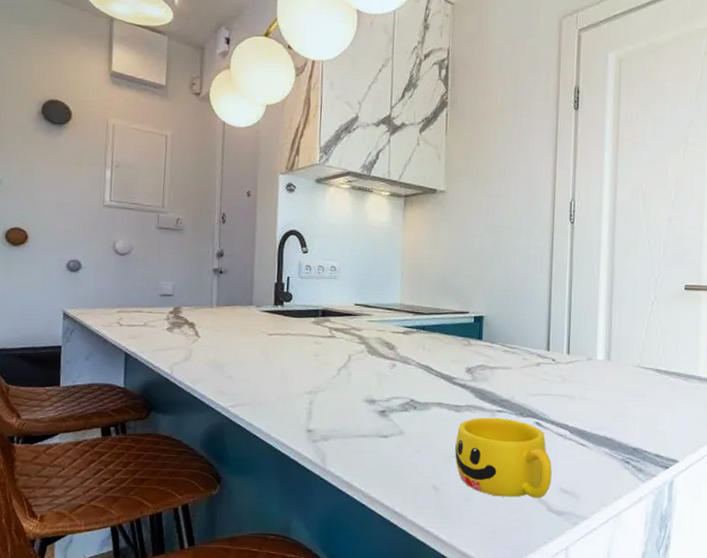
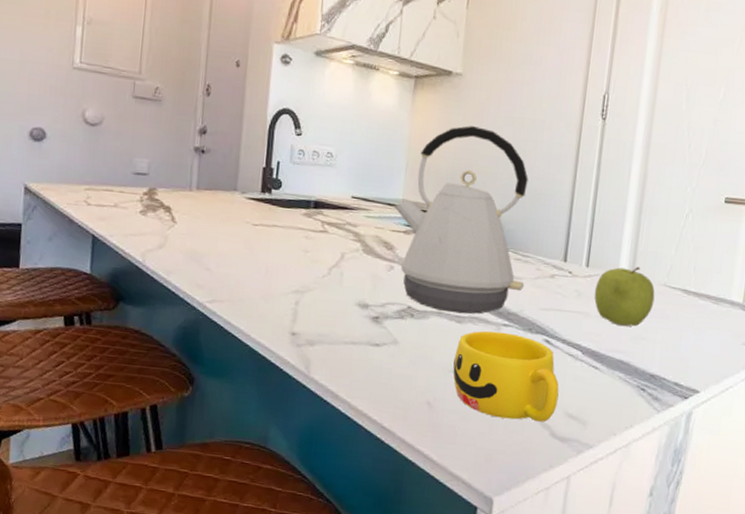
kettle: none [393,236,514,403] -> present [394,126,529,314]
fruit: none [576,351,631,405] -> present [594,267,655,327]

